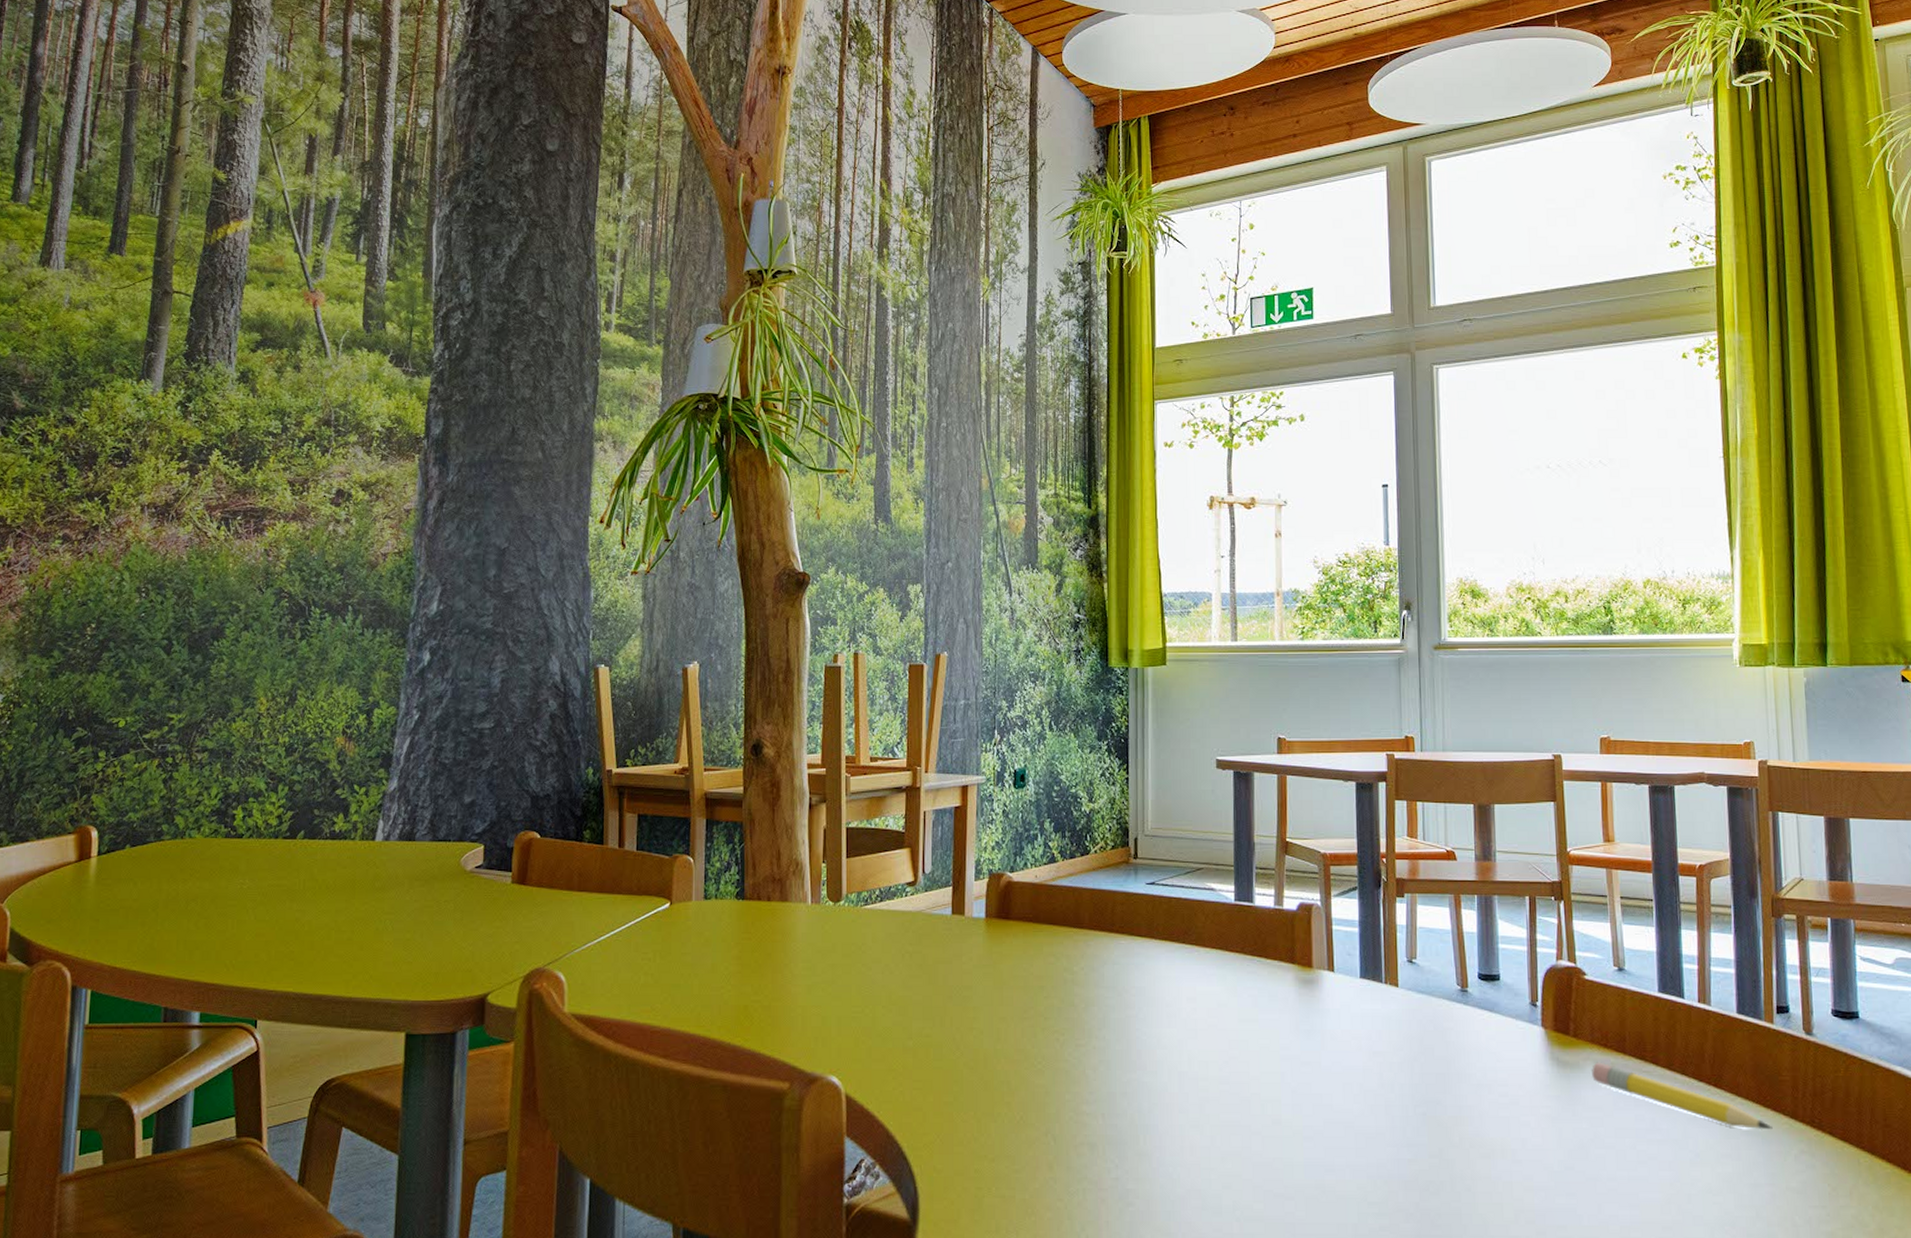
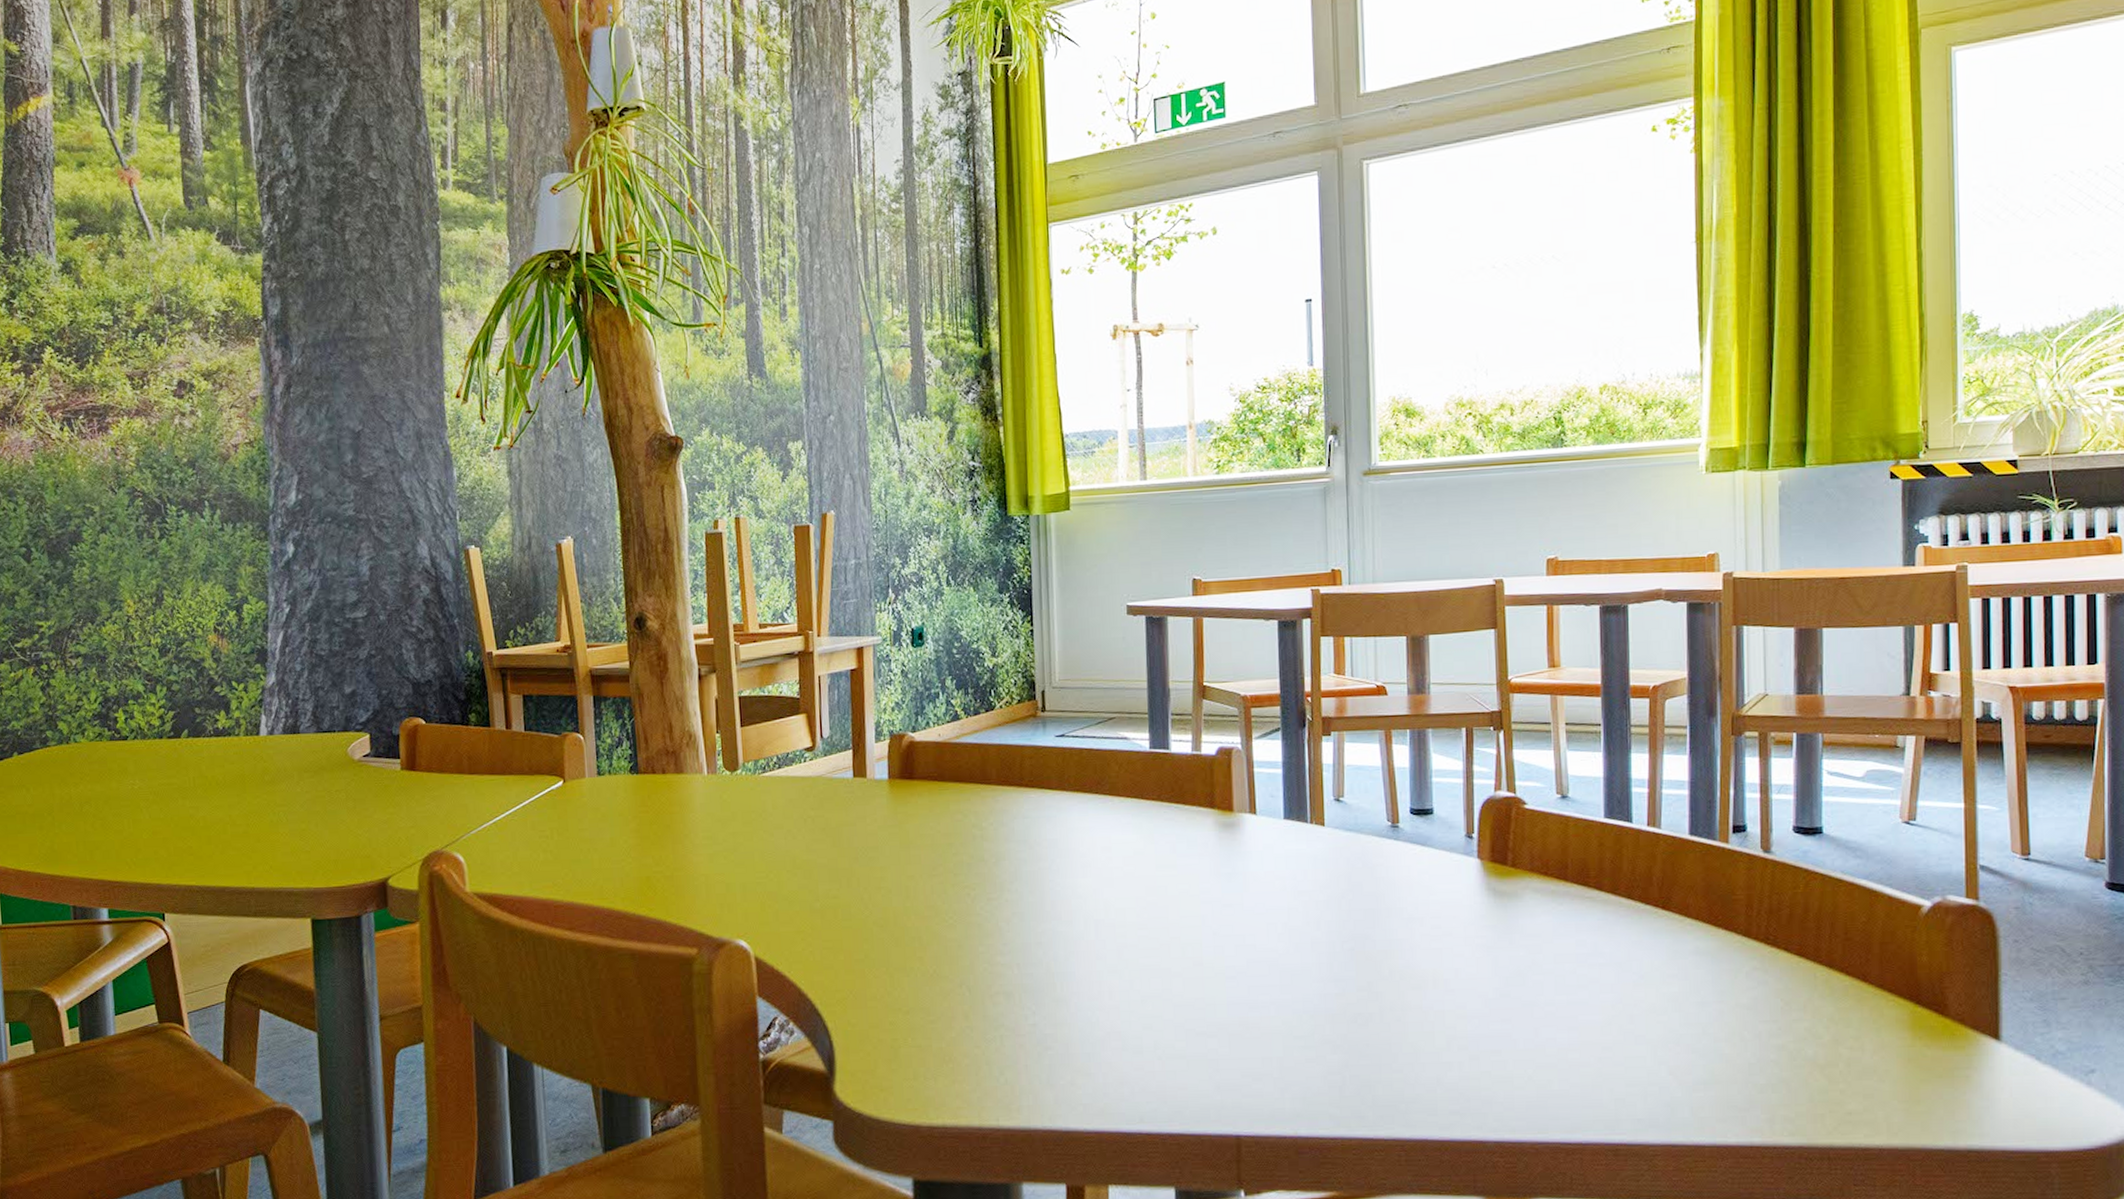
pencil: present [1592,1062,1773,1130] -> none [1531,890,1724,950]

